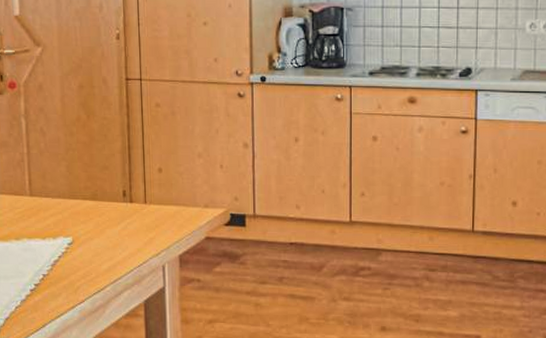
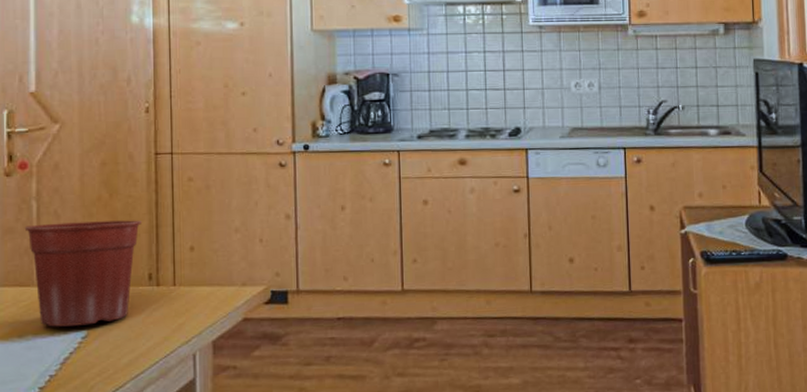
flower pot: none [16,140,116,233] -> present [24,220,142,327]

